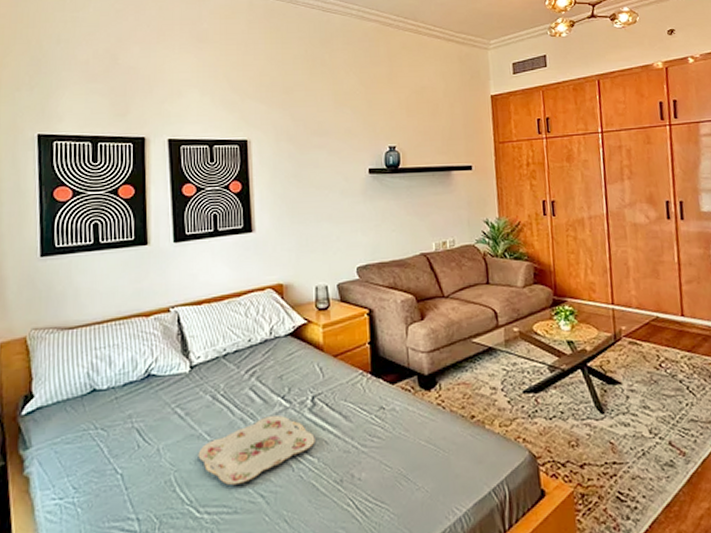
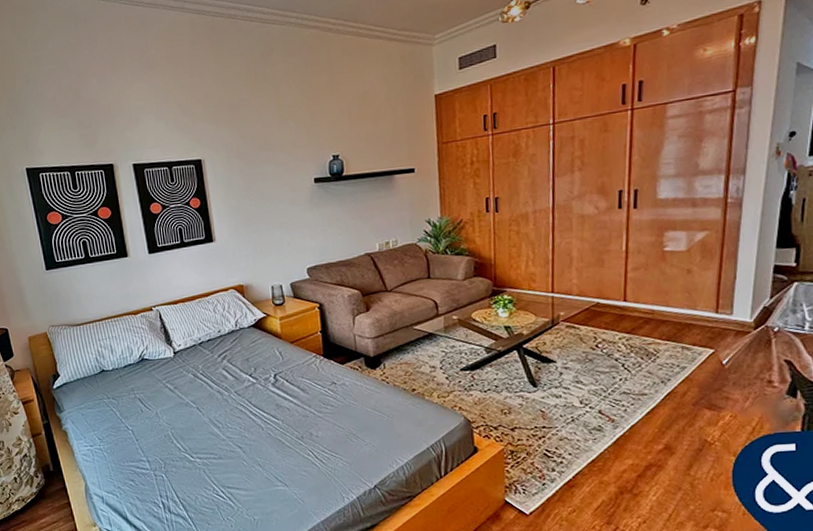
serving tray: present [198,415,315,485] -> none [187,388,279,439]

